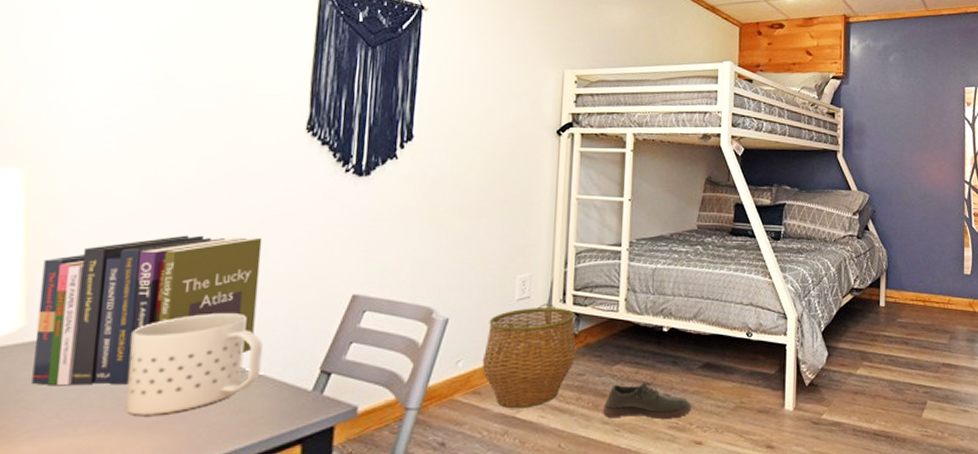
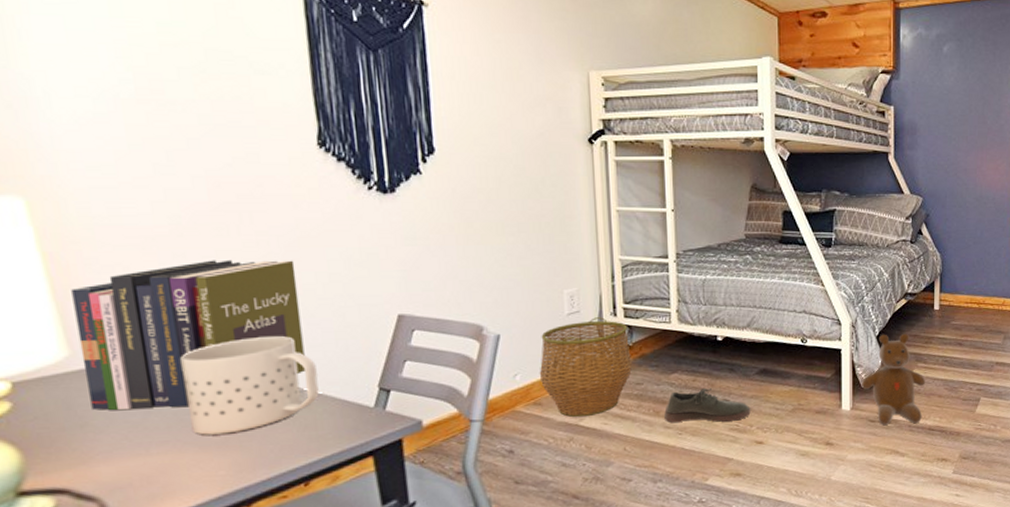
stuffed bear: none [805,329,871,428] -> present [861,333,926,425]

